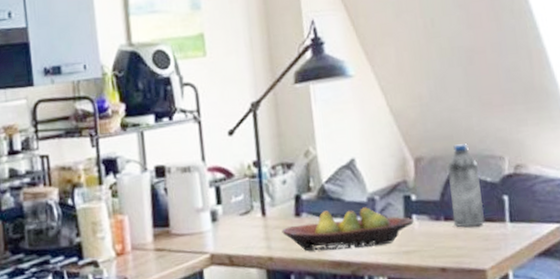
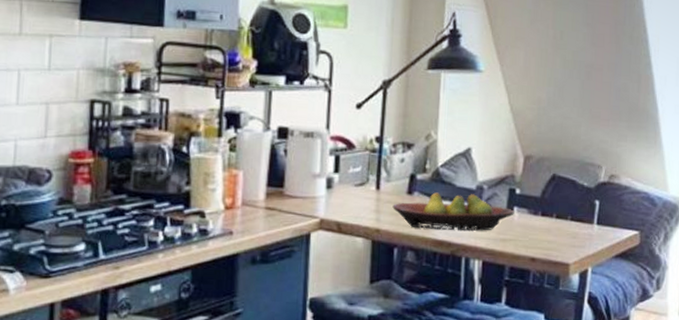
water bottle: present [447,144,485,228] -> none [549,149,579,225]

